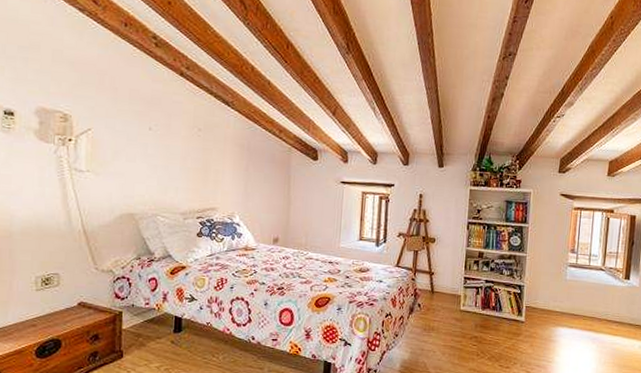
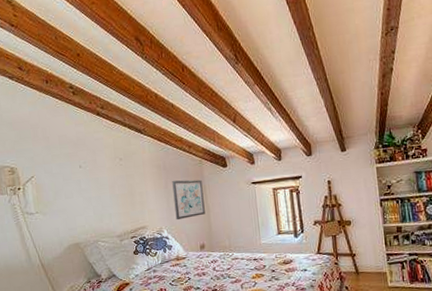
wall art: none [251,163,288,208] -> present [172,179,205,221]

